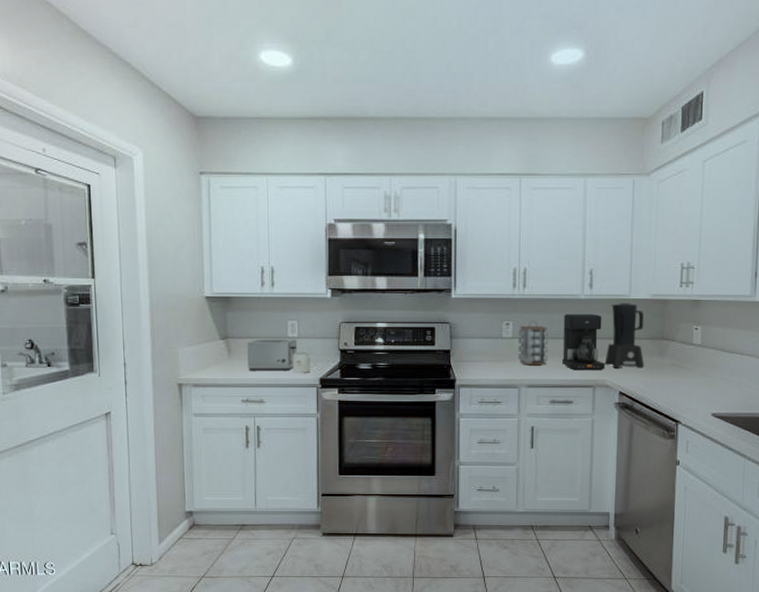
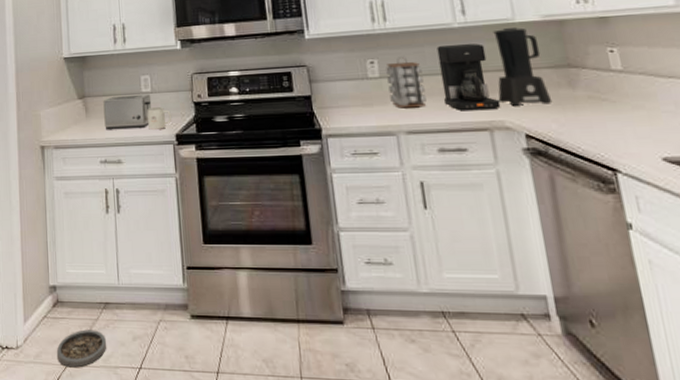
pet bowl: none [193,547,241,579] -> present [57,329,106,368]

